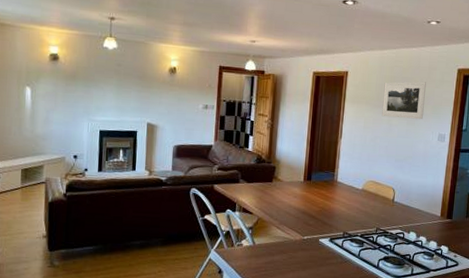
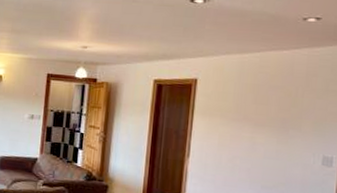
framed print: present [382,81,426,120] -> none [242,91,303,138]

